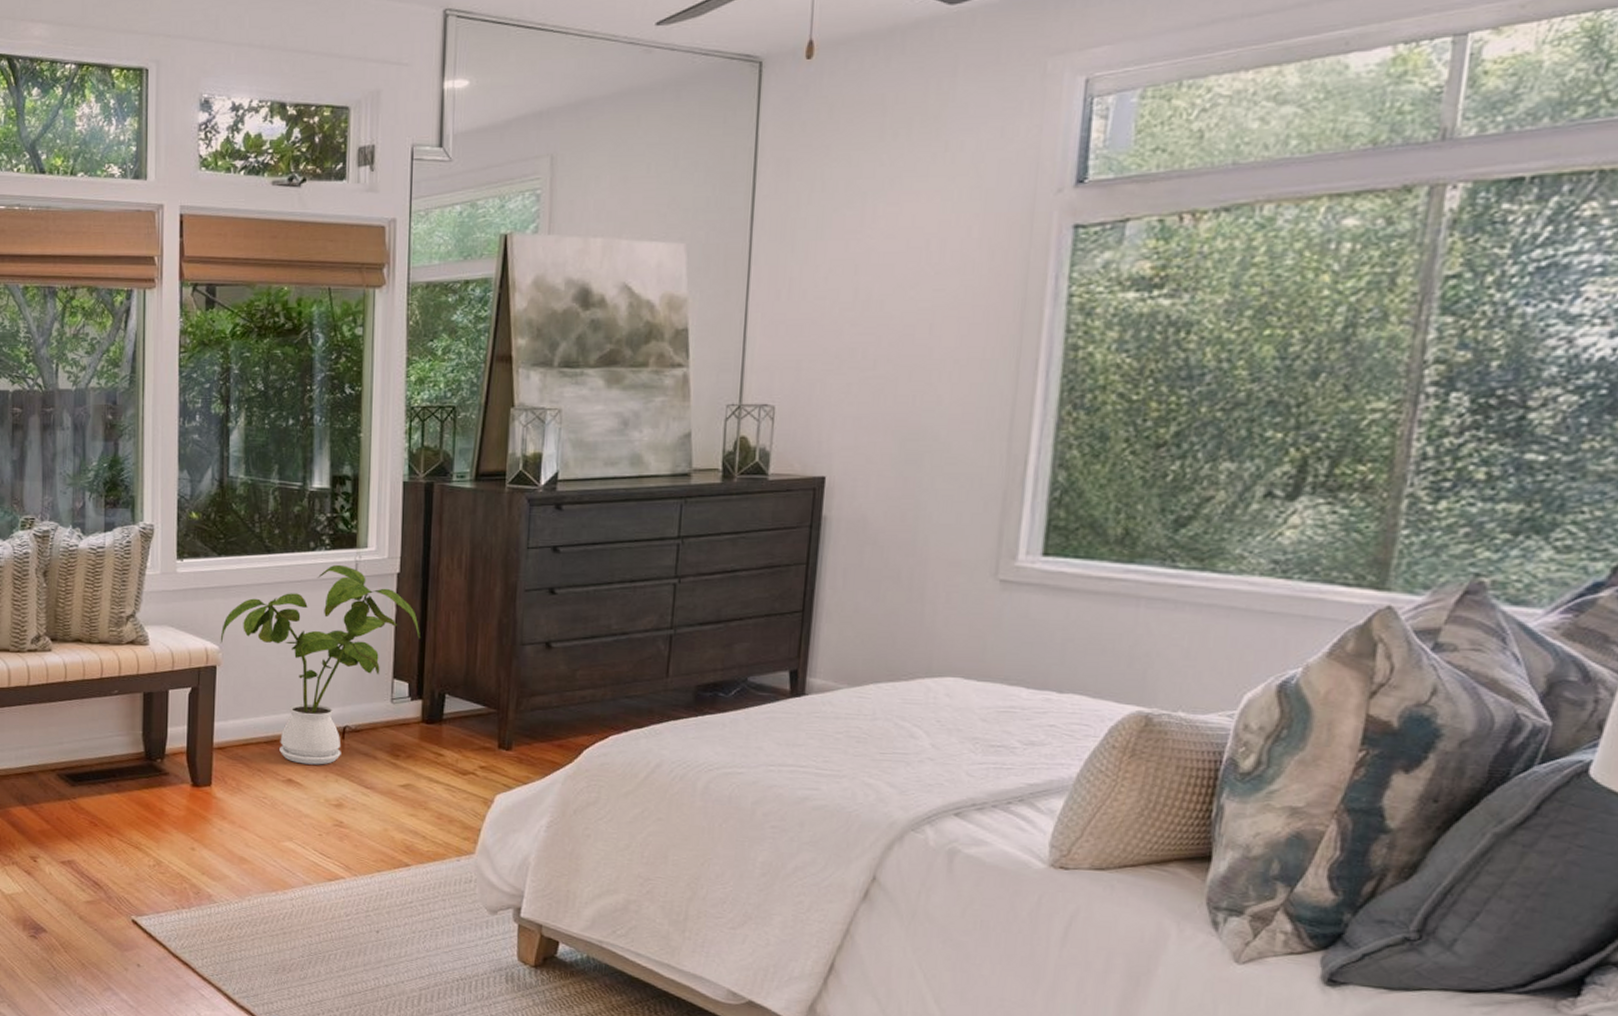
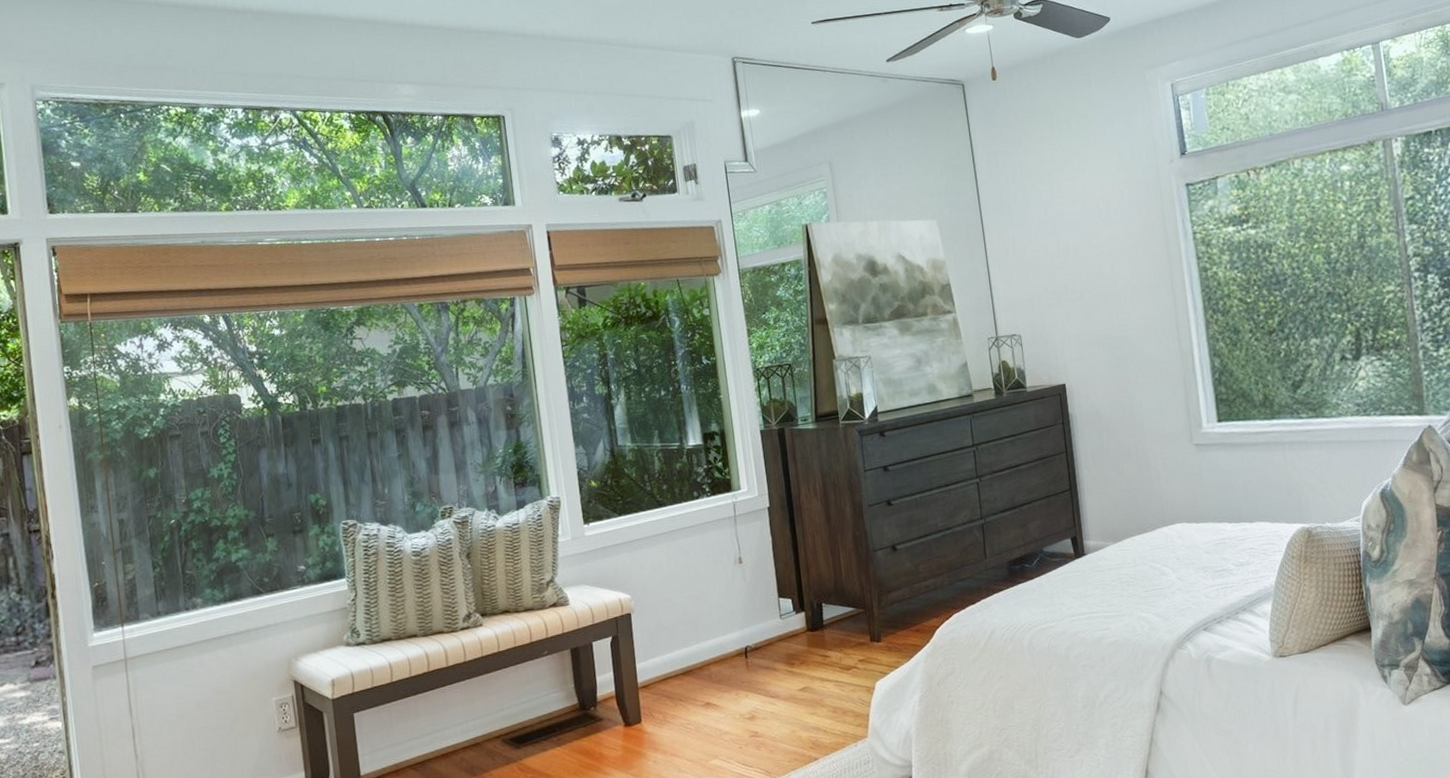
house plant: present [220,564,420,765] -> none [630,507,795,687]

